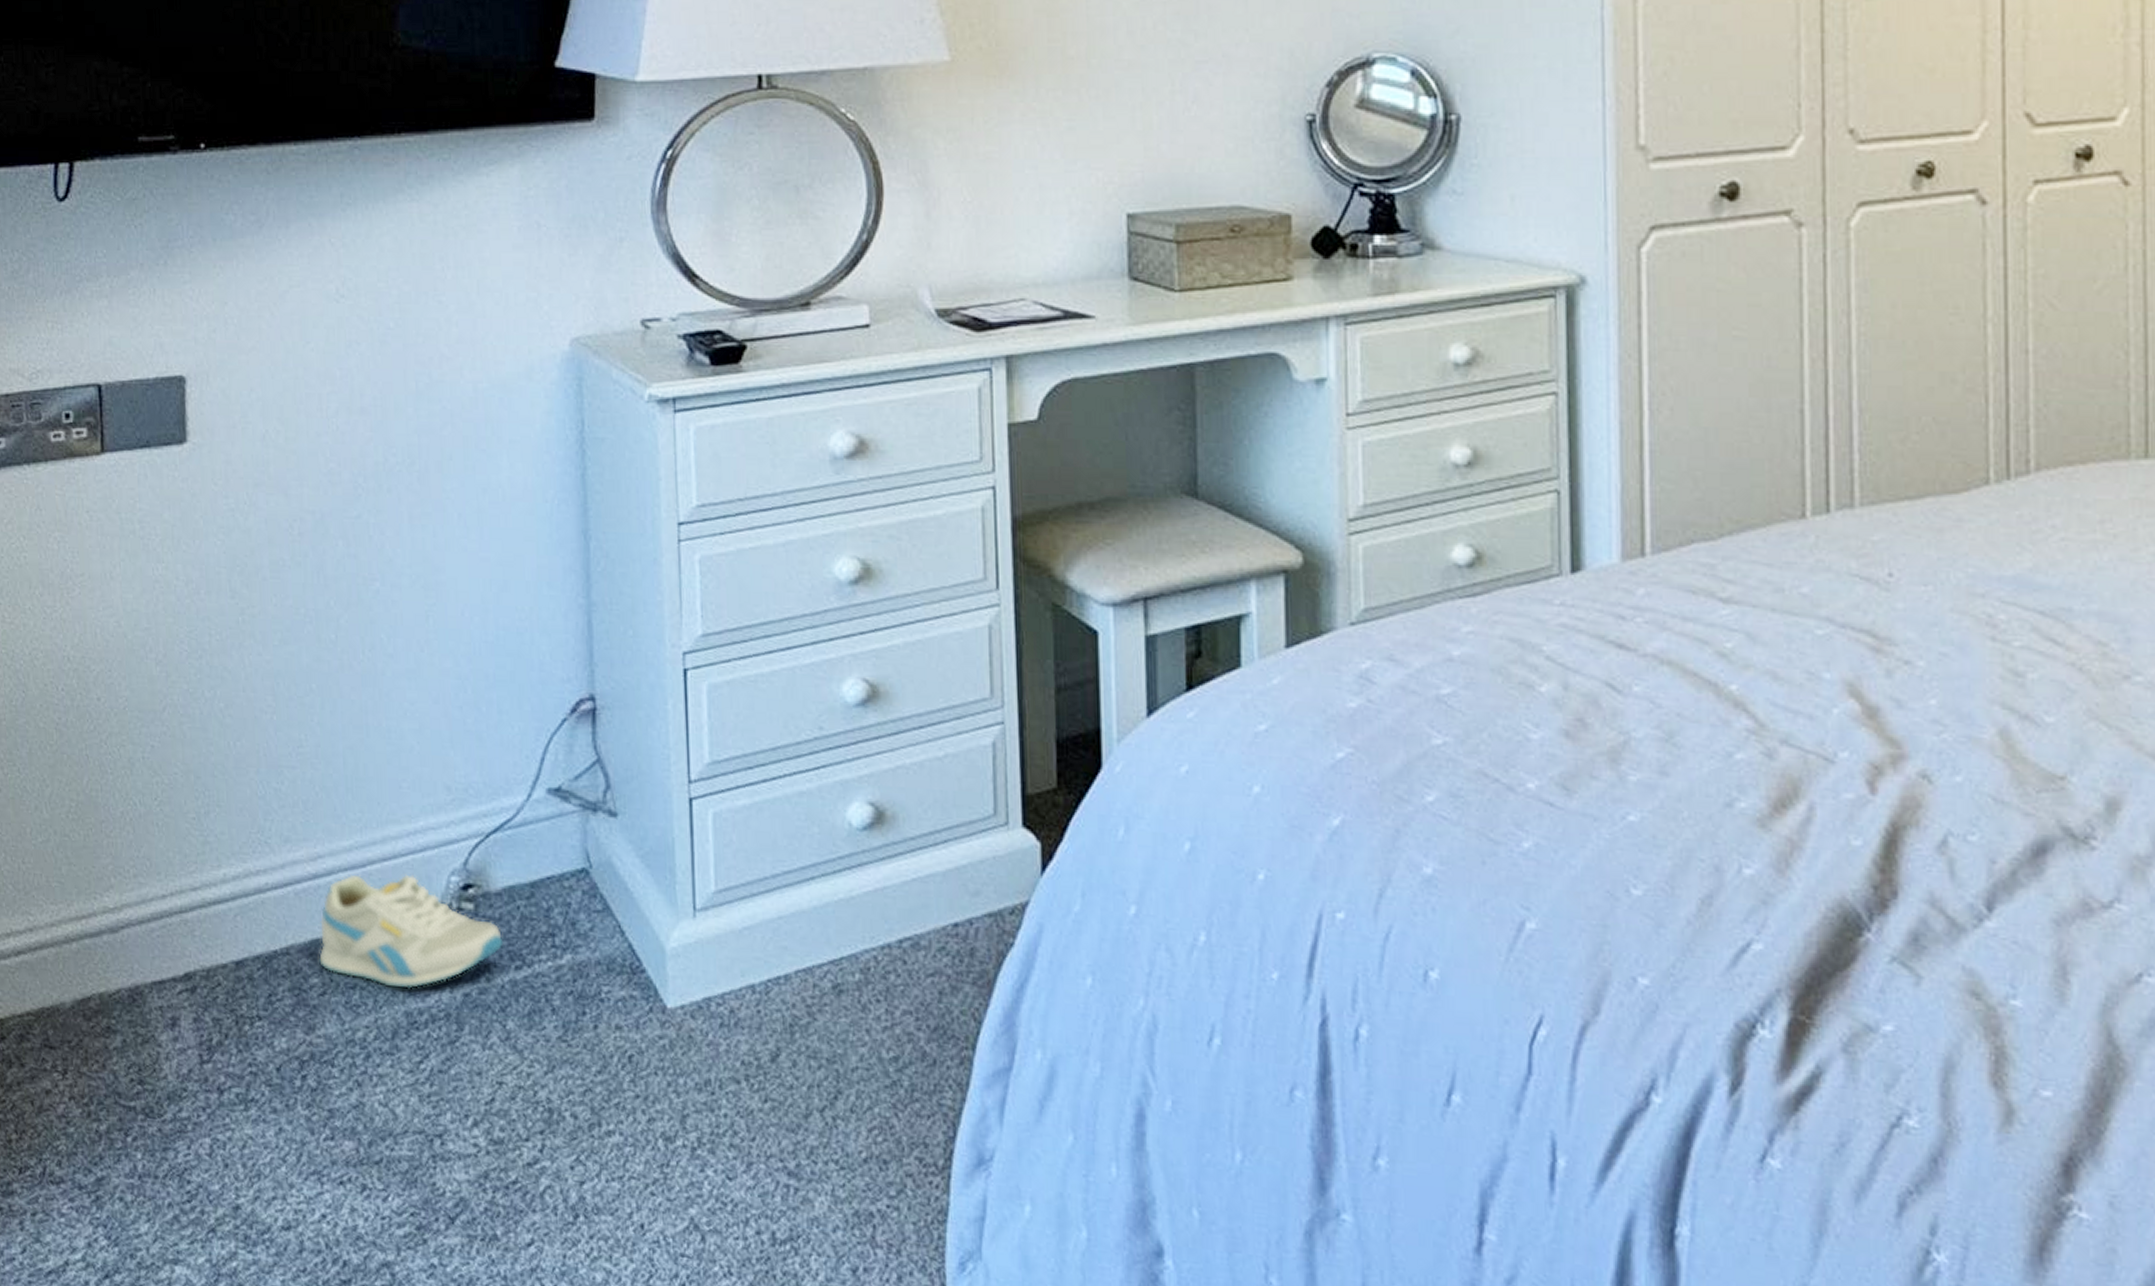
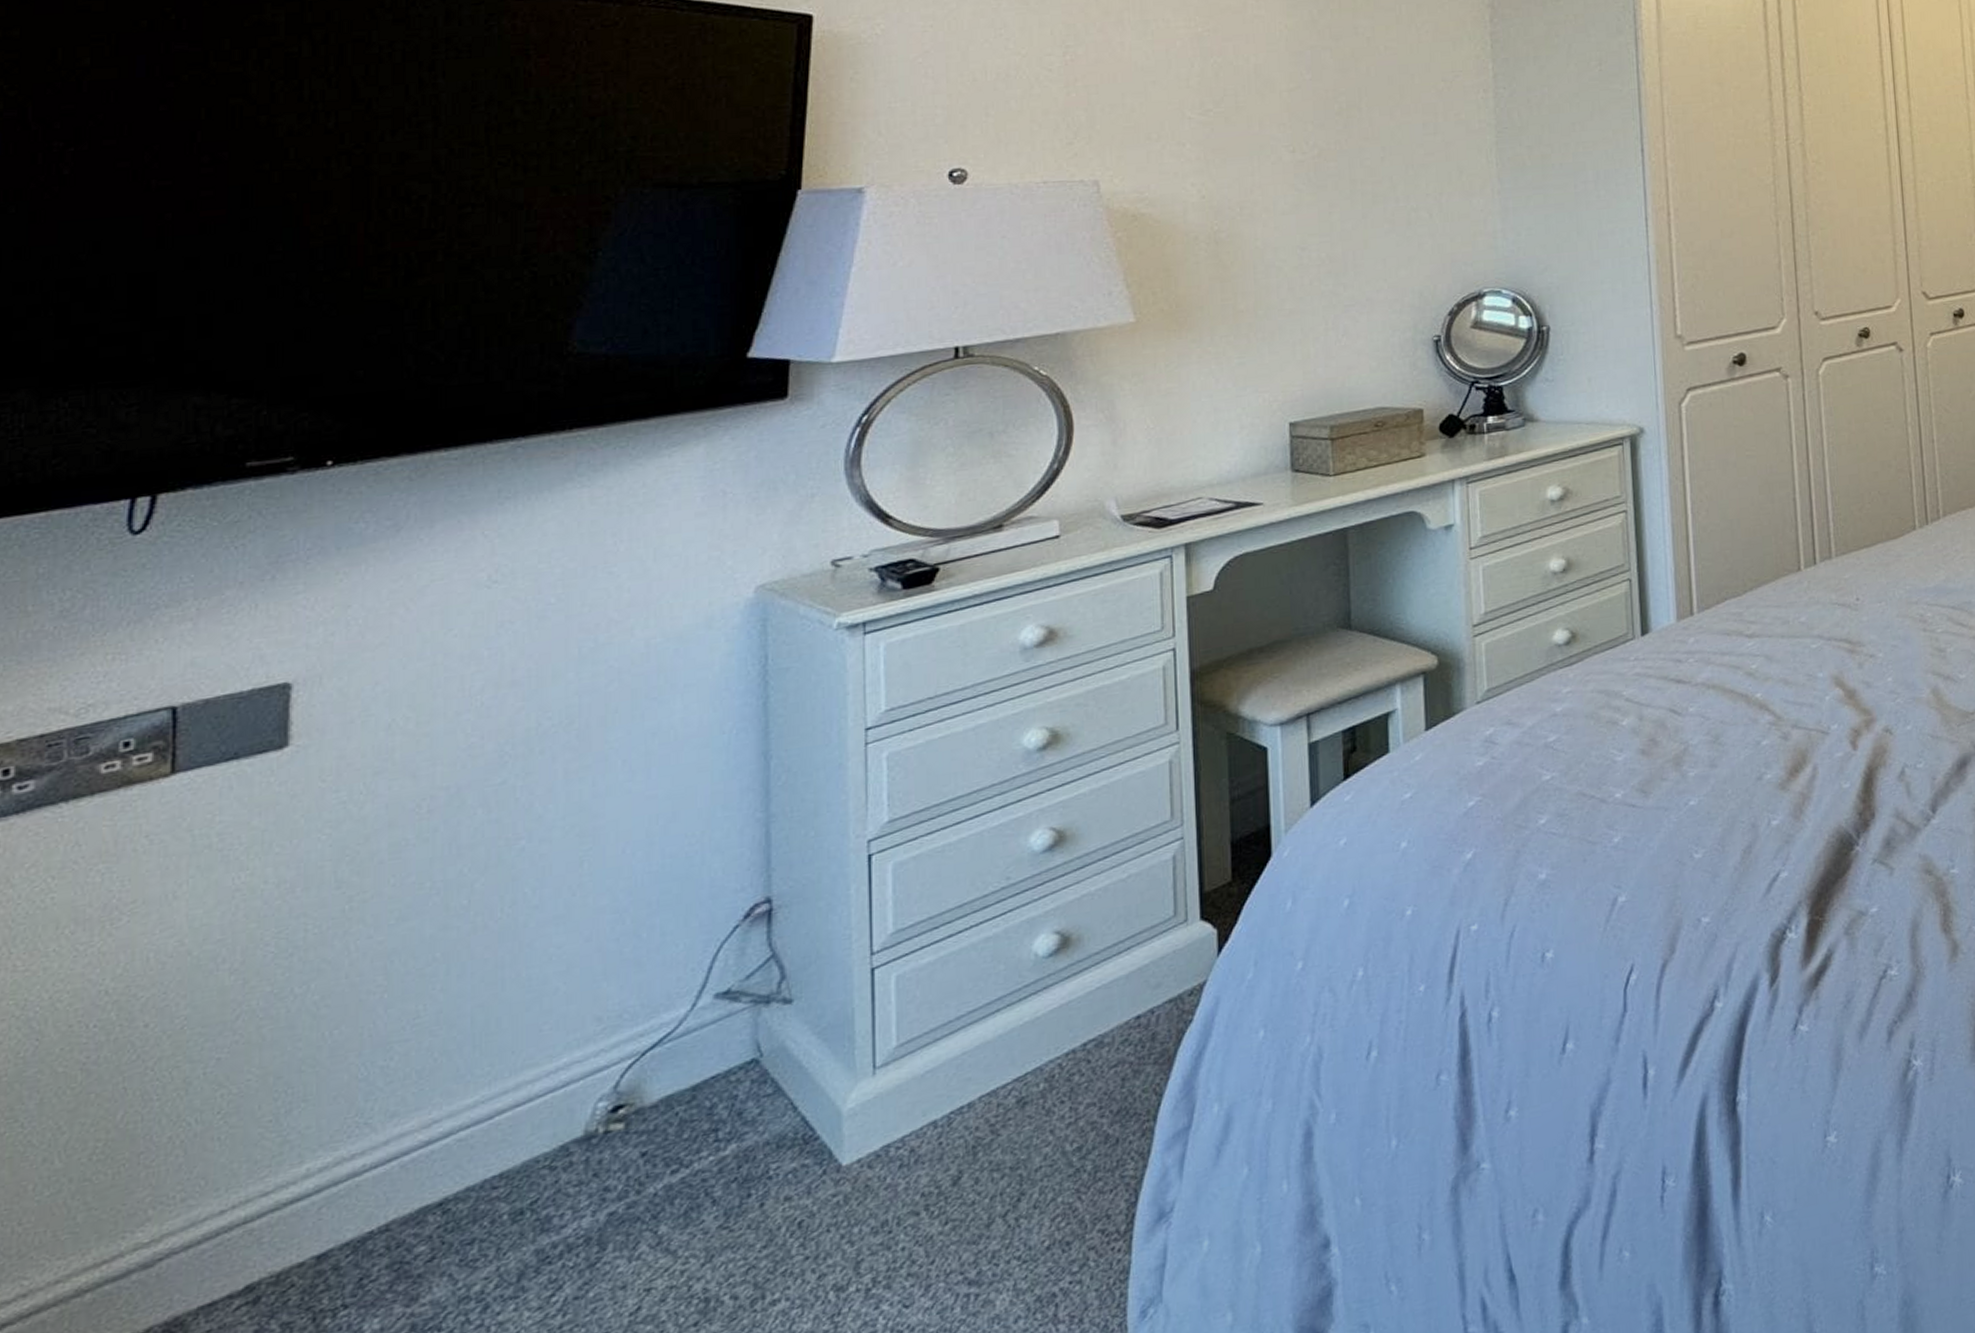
sneaker: present [319,874,504,989] -> none [428,1112,658,1236]

